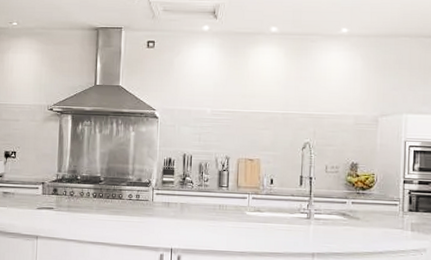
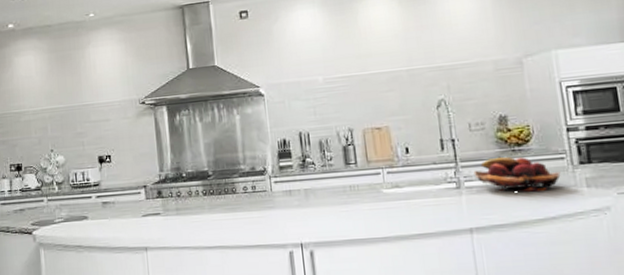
fruit basket: none [323,197,392,230] -> present [473,156,561,192]

